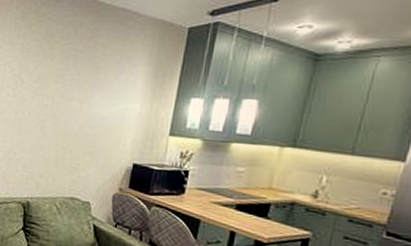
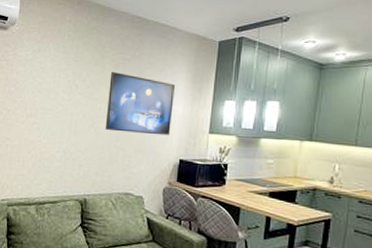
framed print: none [51,64,134,137] -> present [105,71,176,136]

